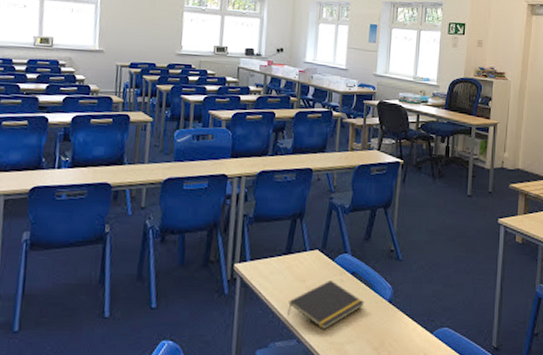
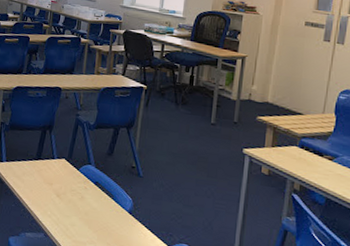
notepad: present [288,279,365,330] -> none [37,186,106,229]

